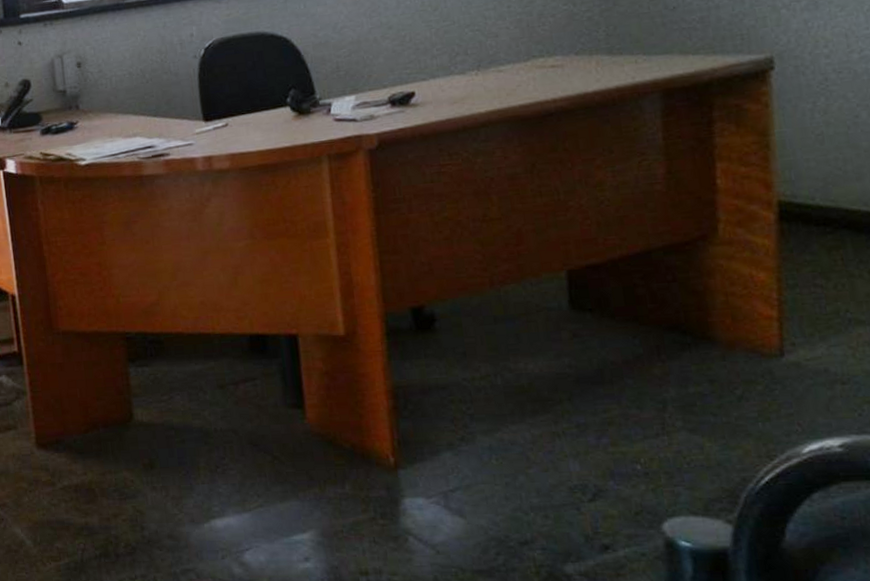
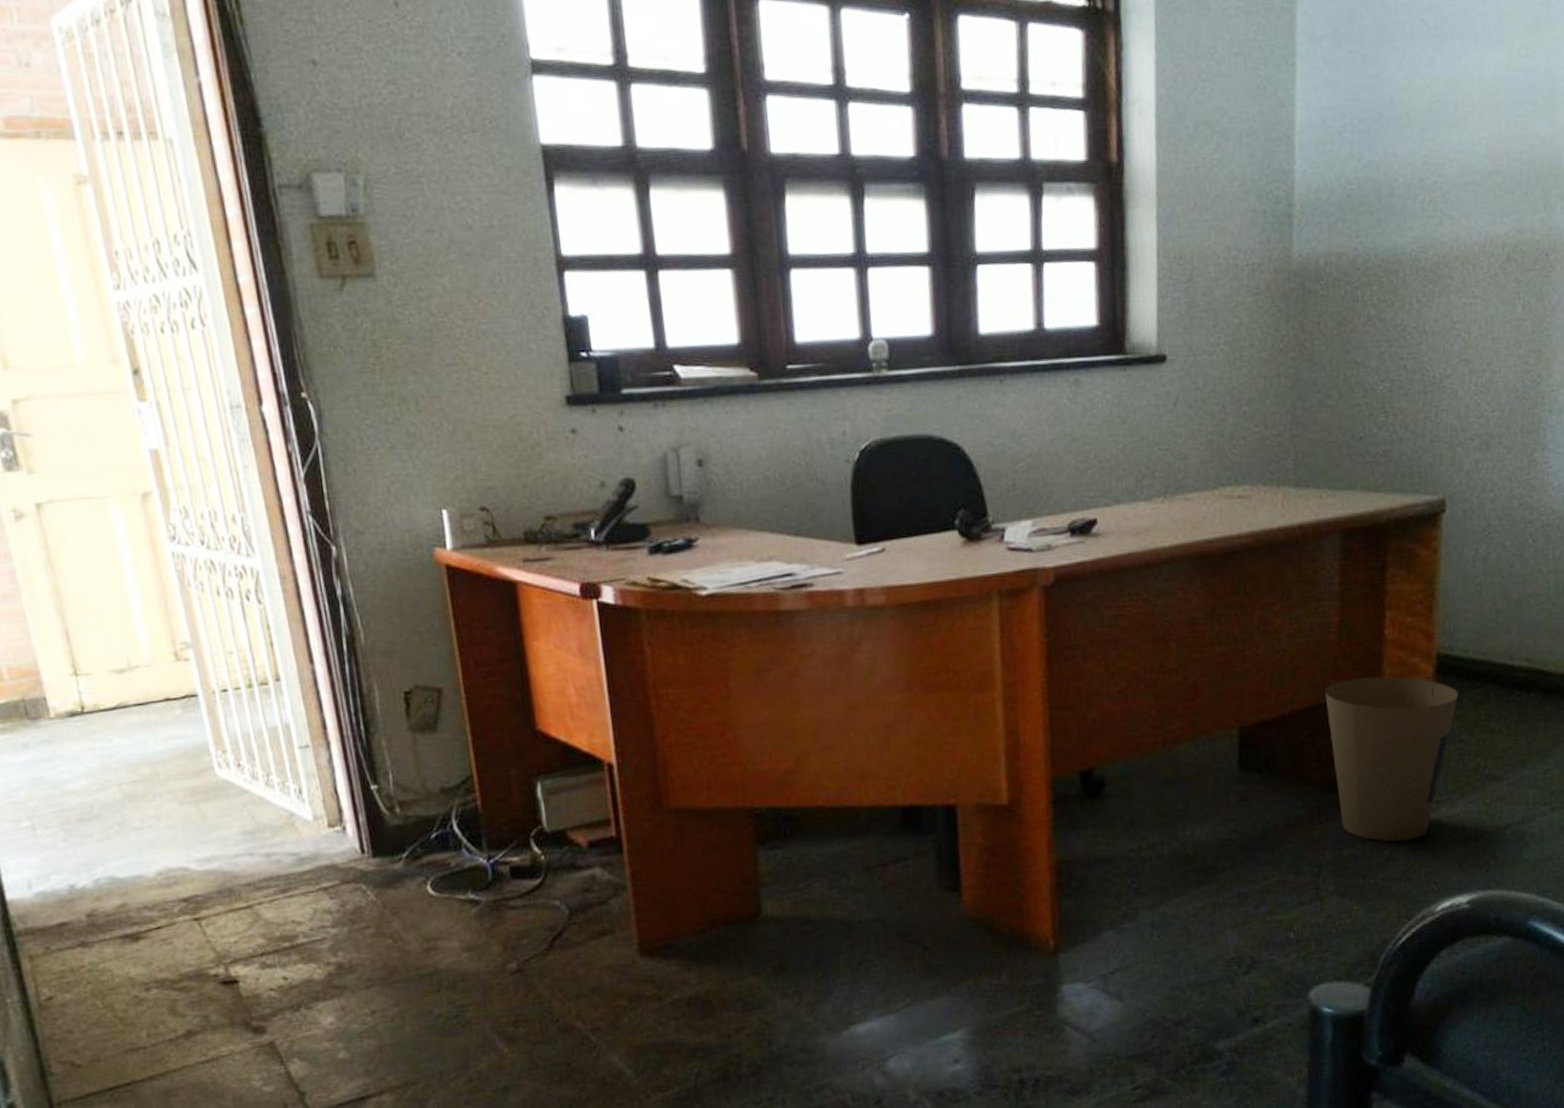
trash can: none [655,223,807,382] -> present [1324,676,1458,842]

